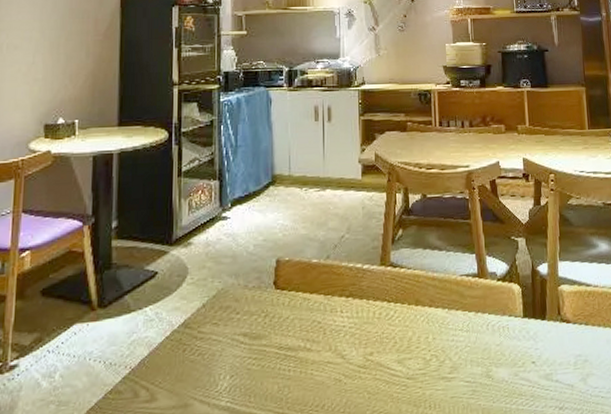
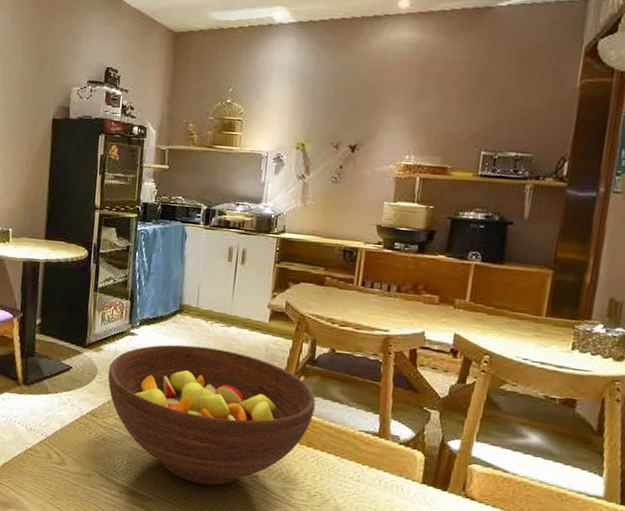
fruit bowl: none [200,216,417,381] -> present [107,344,316,486]

